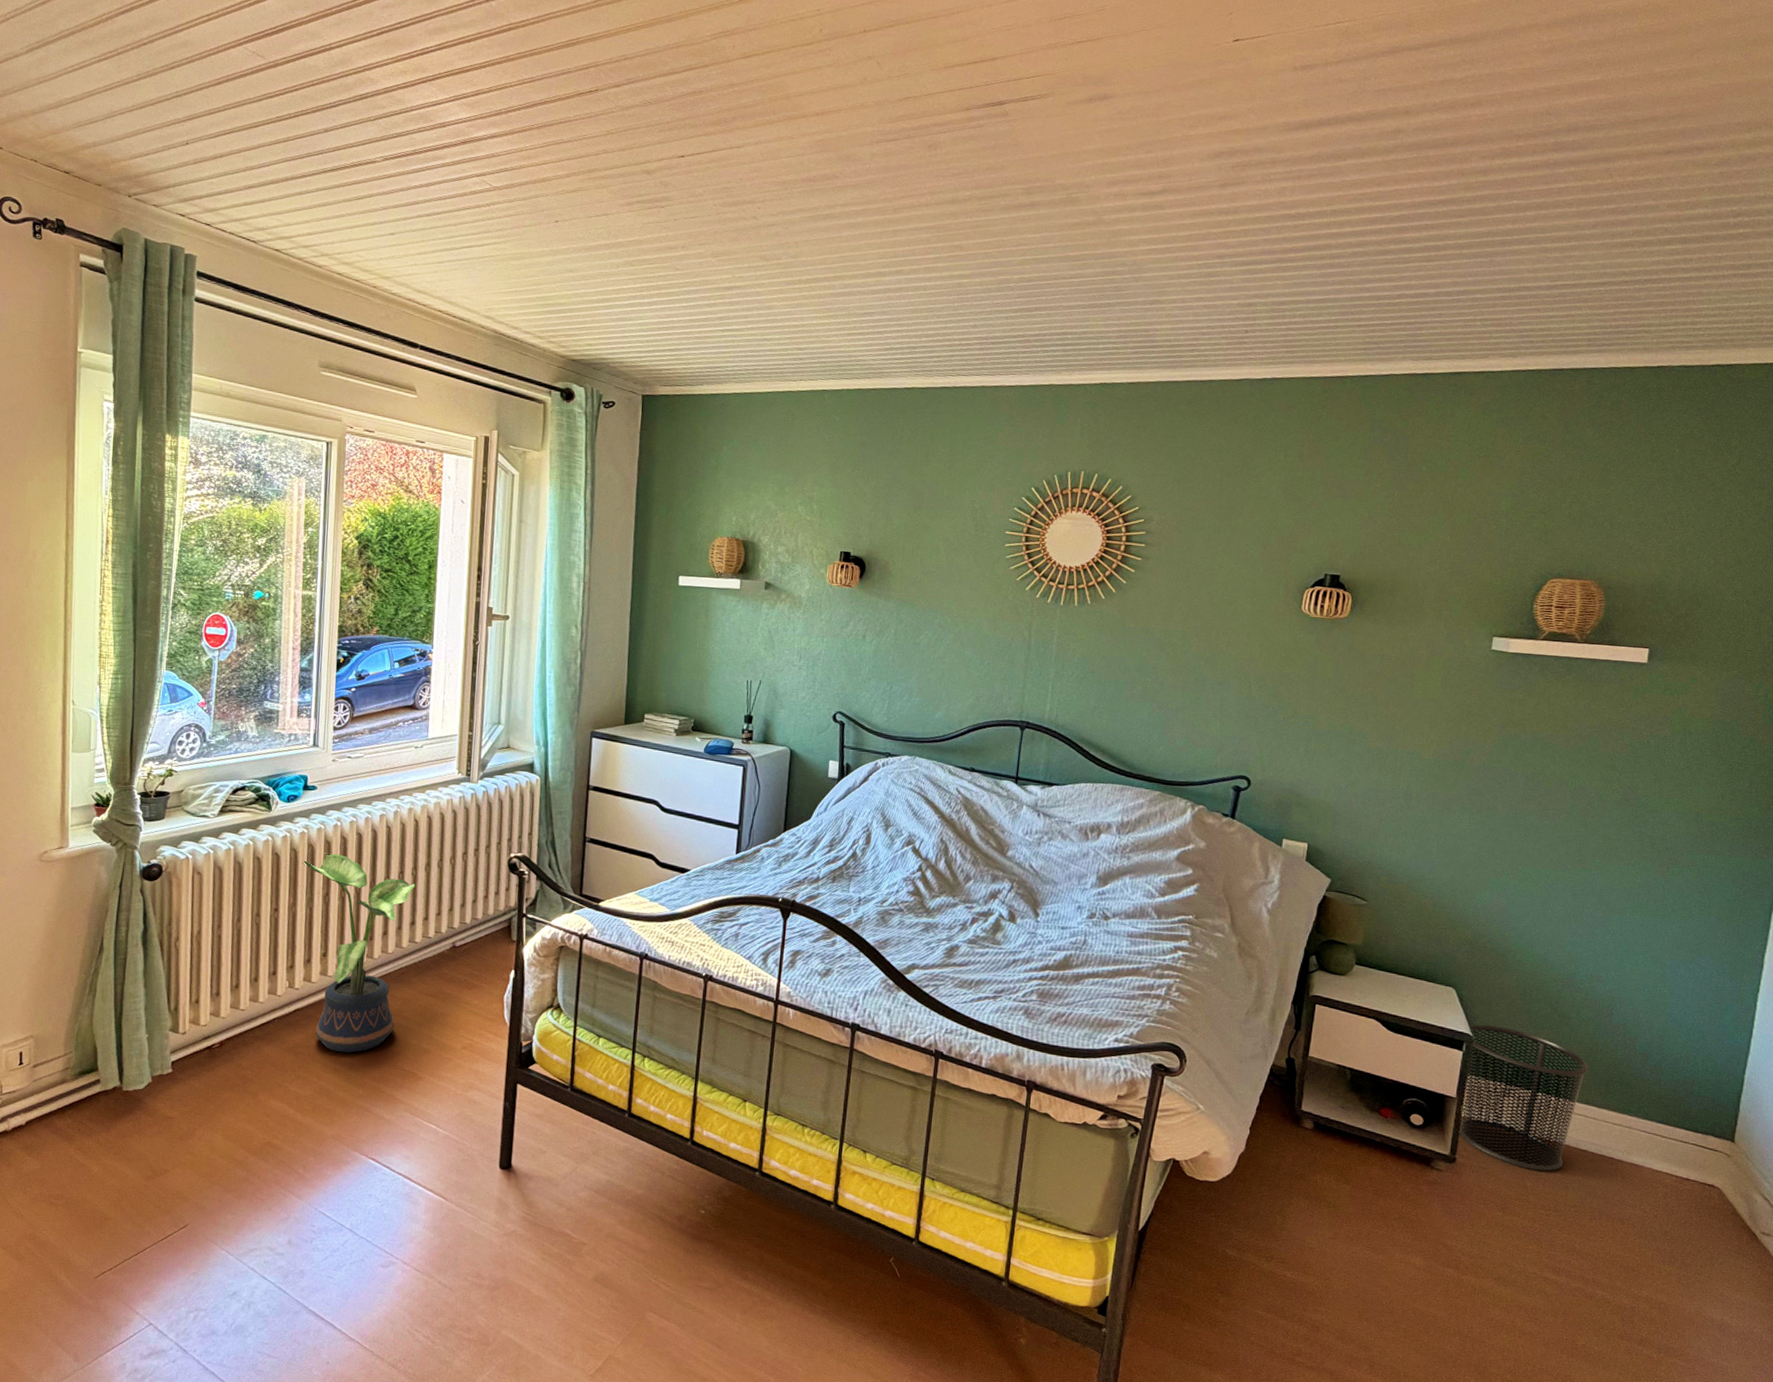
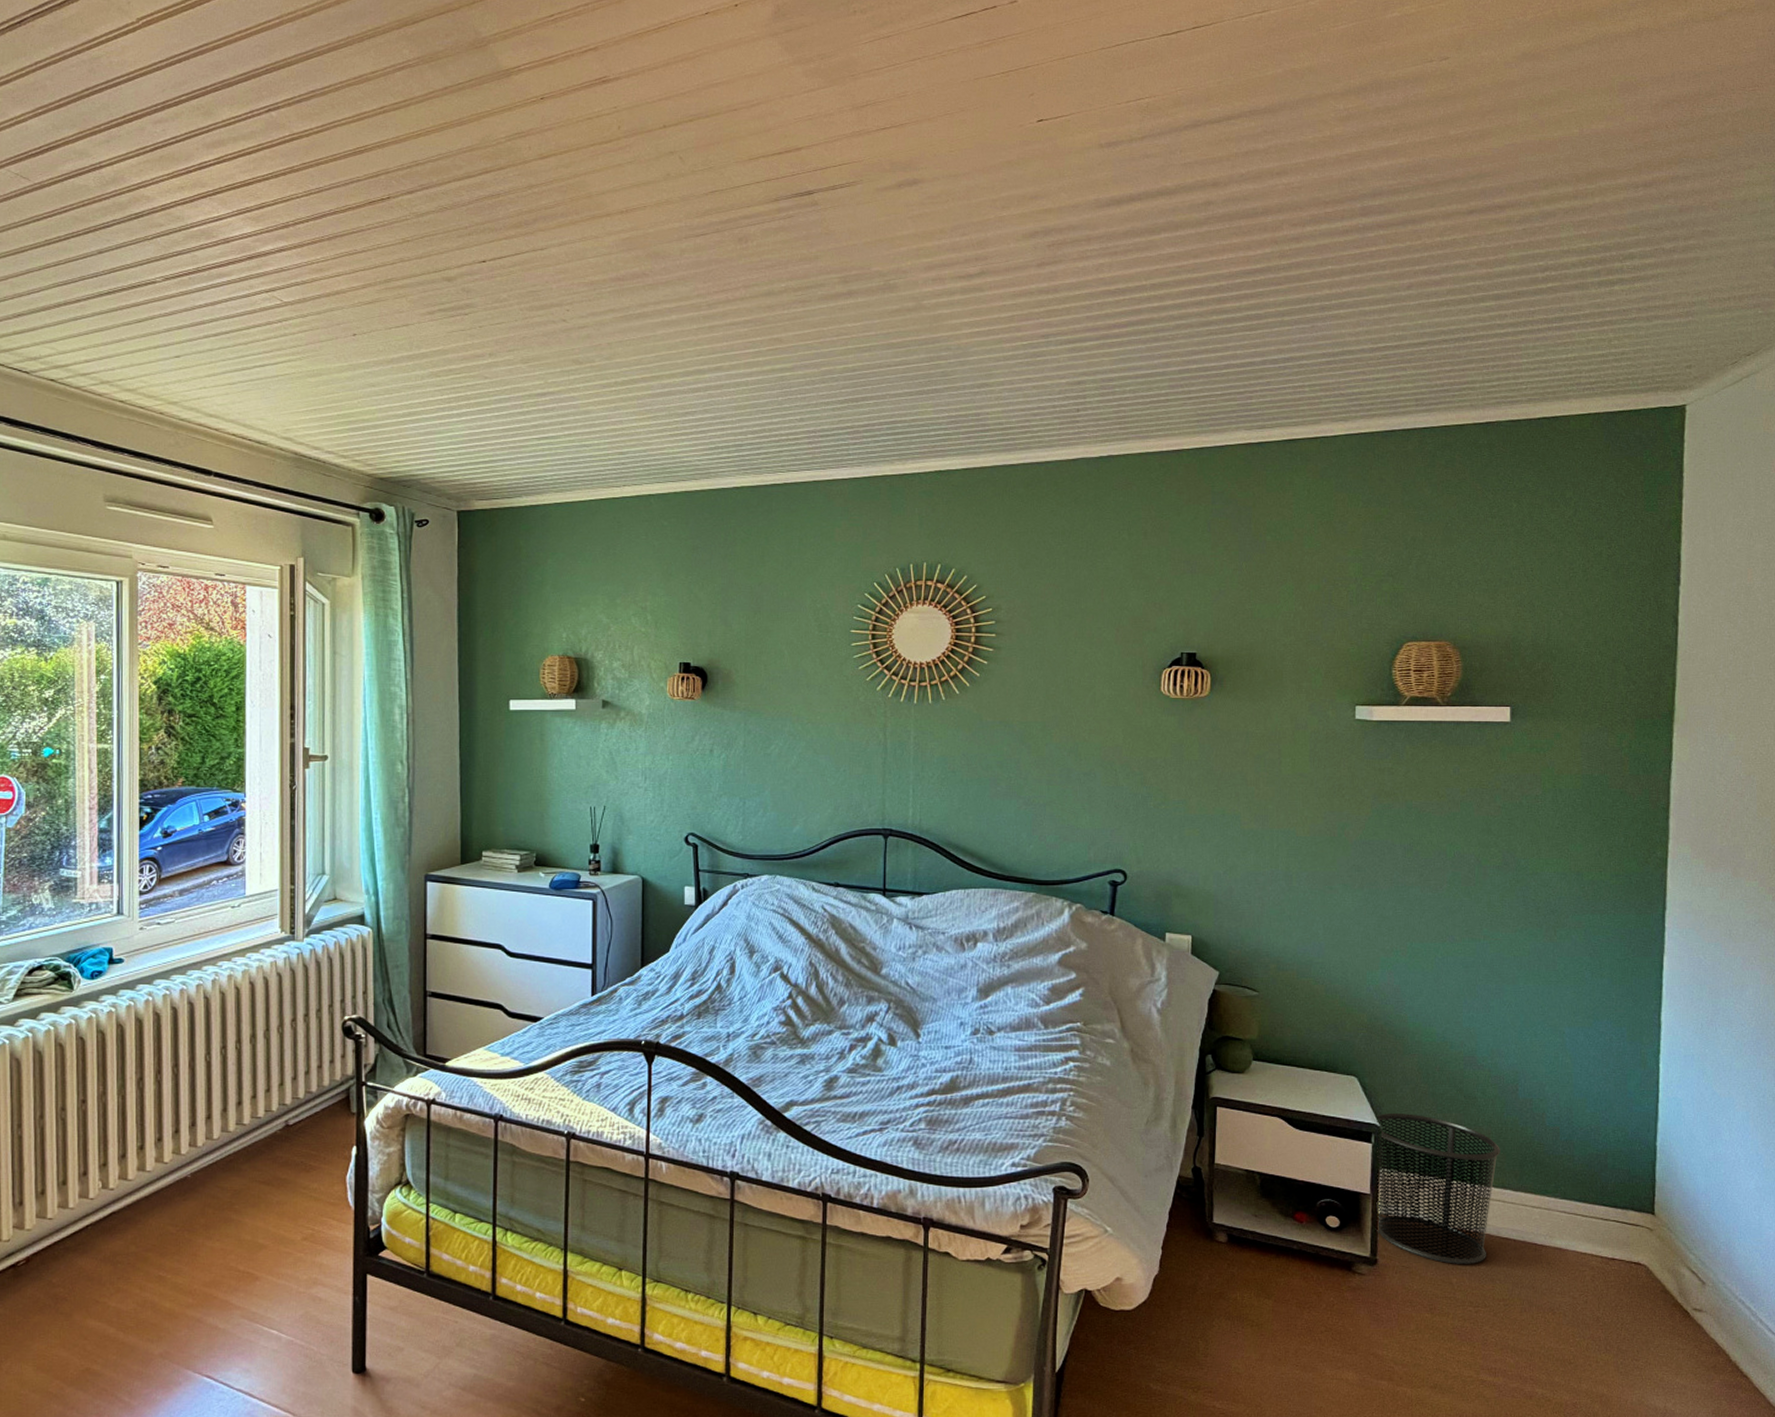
potted plant: present [302,853,416,1053] -> none [111,1032,240,1258]

